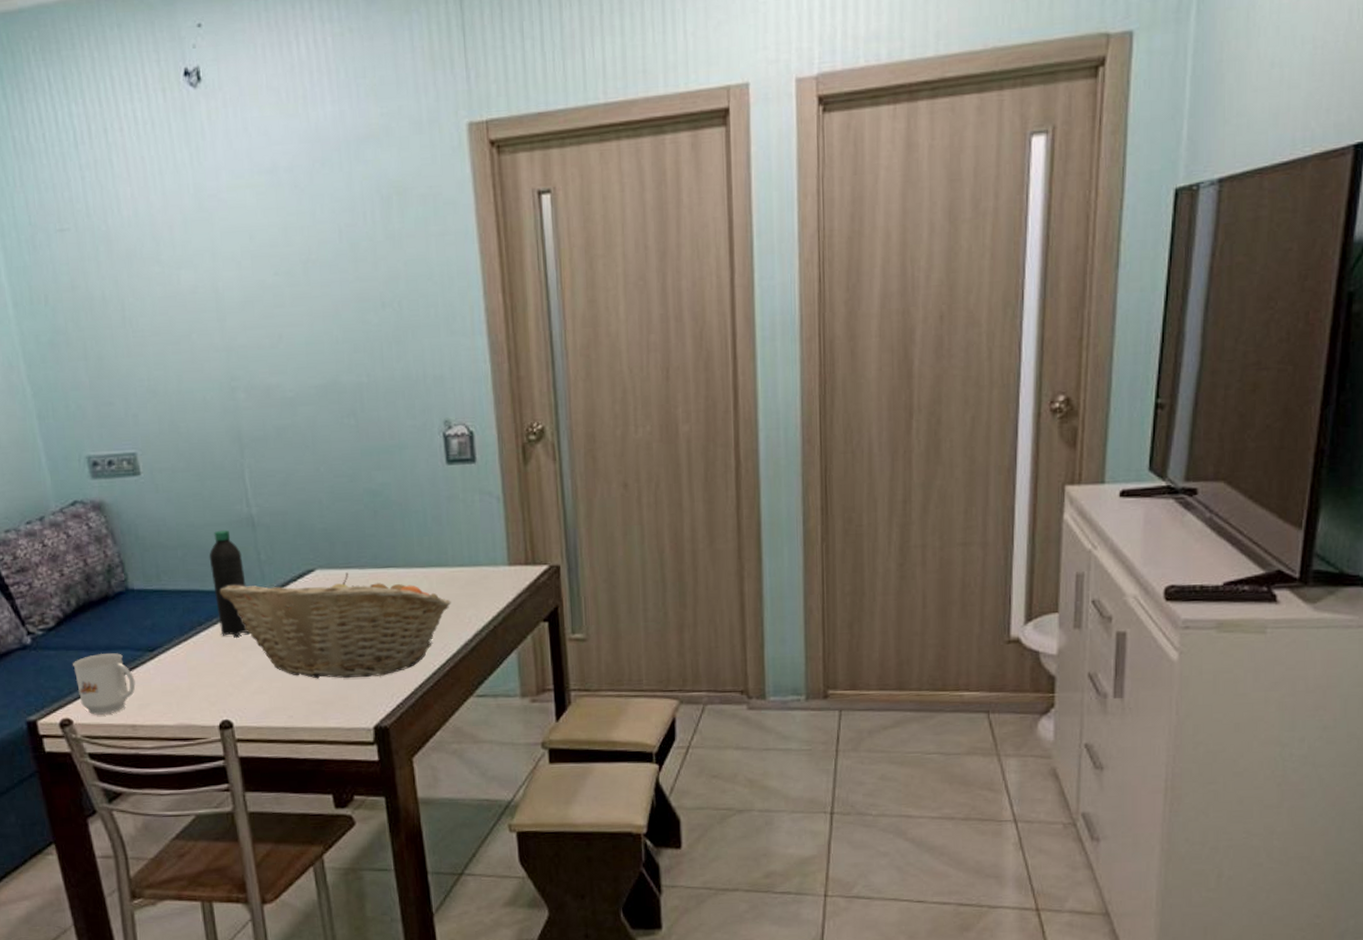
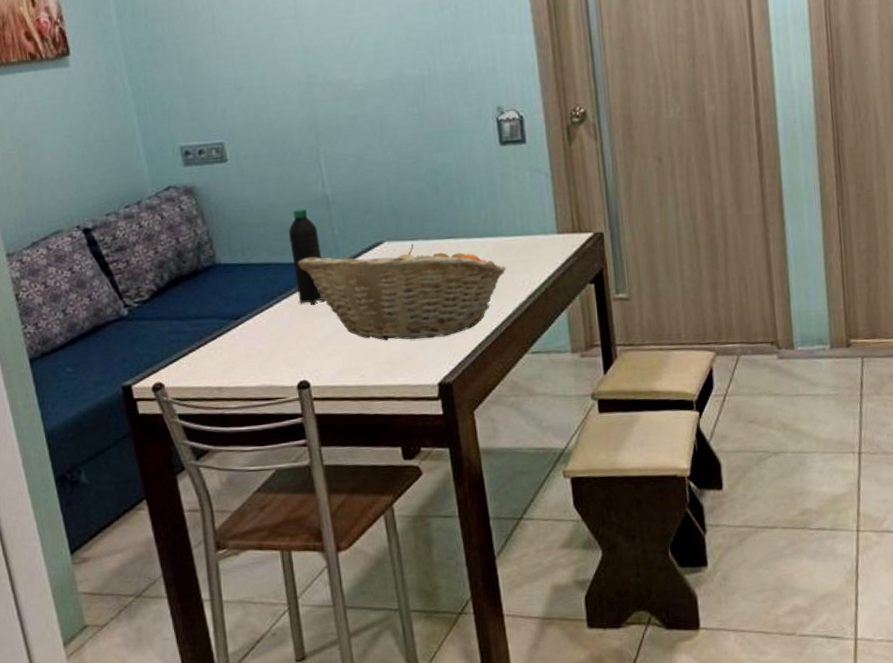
mug: present [72,653,136,715] -> none [164,322,222,379]

